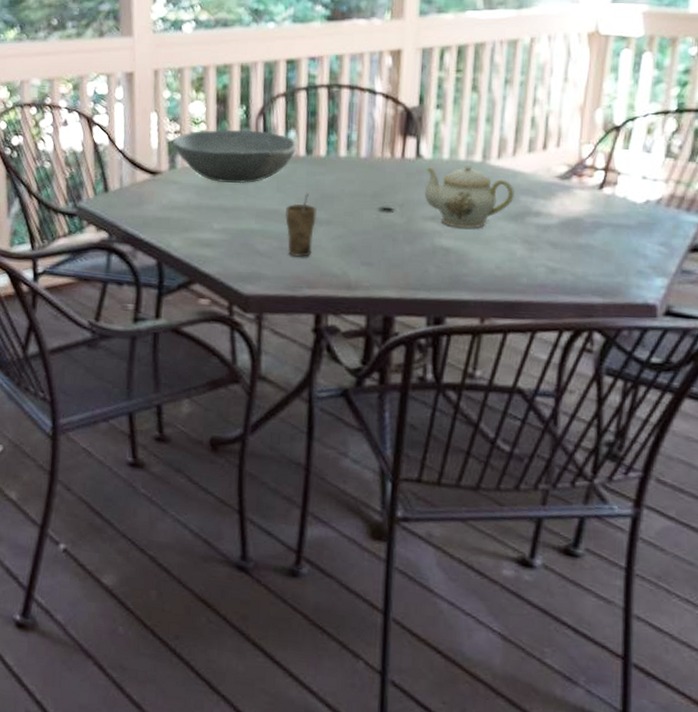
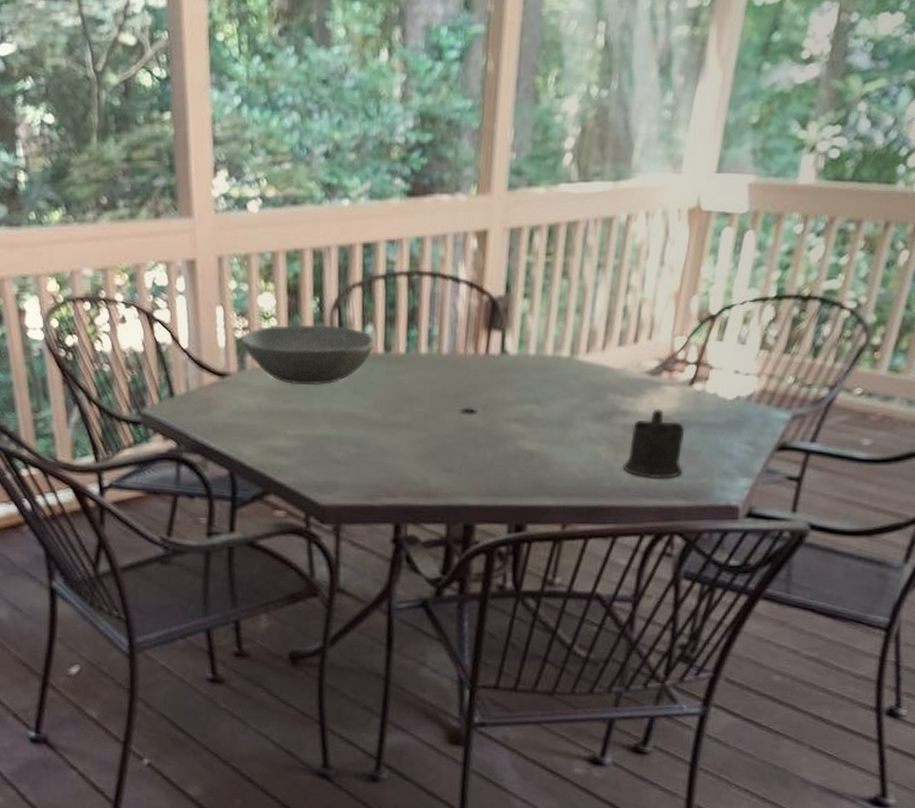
cup: present [285,193,317,257] -> none [363,394,396,464]
teapot: present [424,165,516,229] -> none [508,360,603,430]
cup: none [538,210,598,276] -> present [622,408,685,479]

